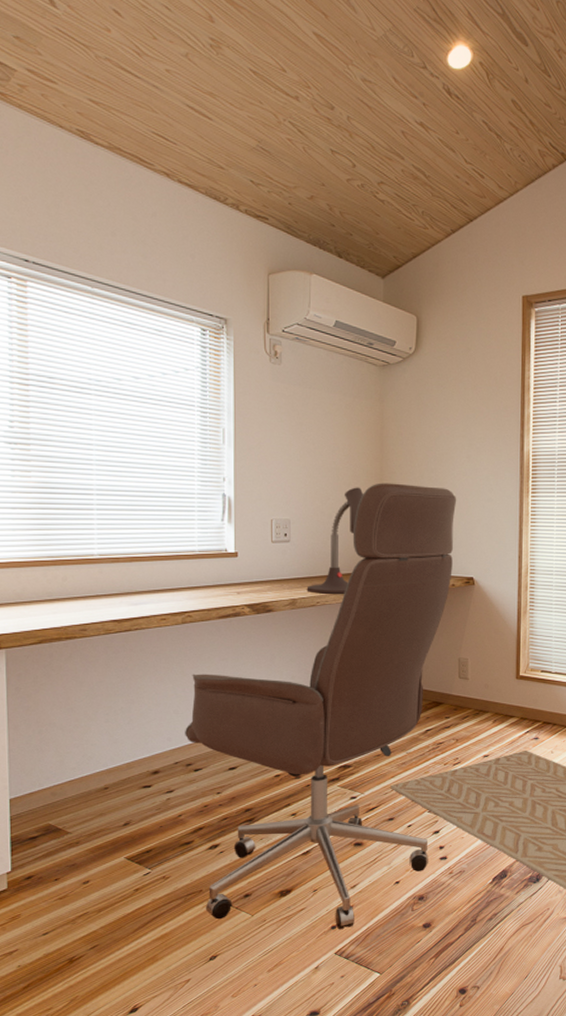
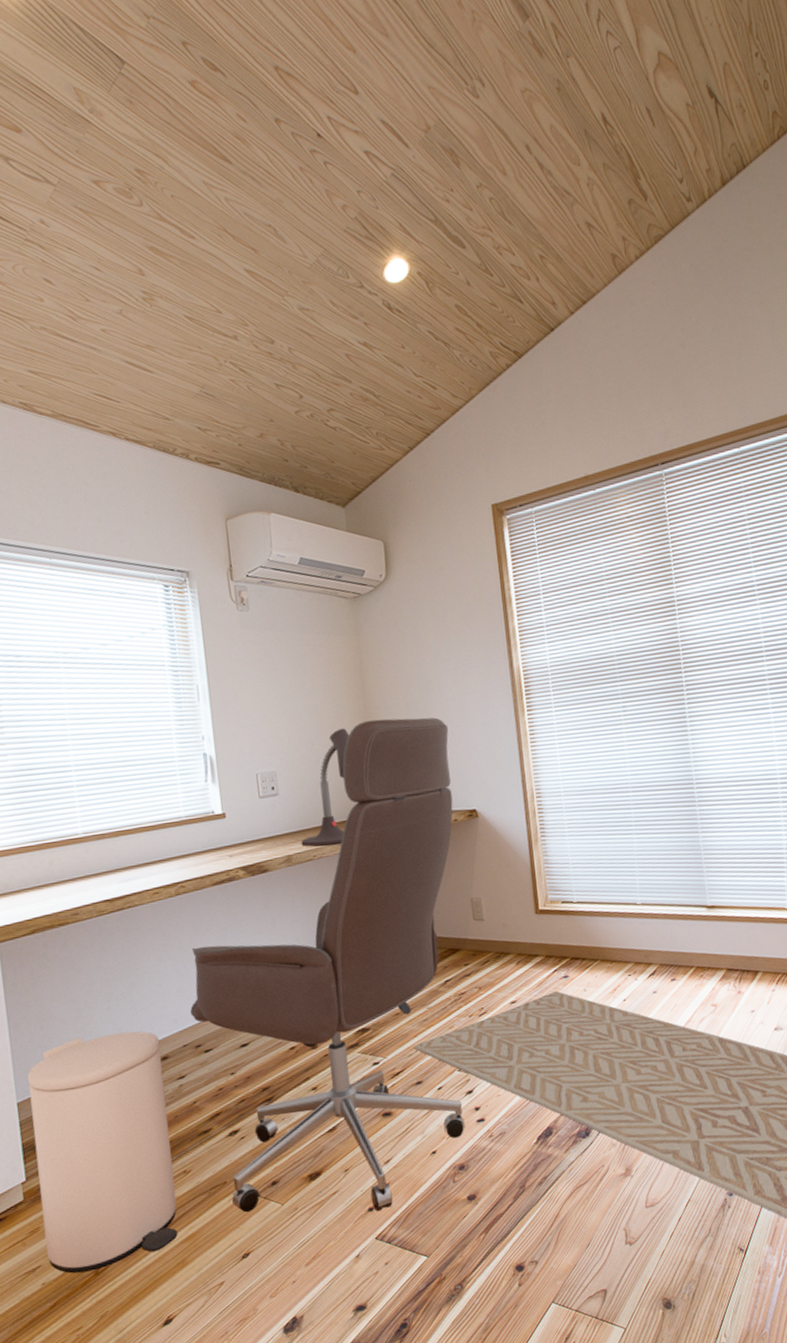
pedal bin: none [22,744,153,959] -> present [27,1031,178,1274]

